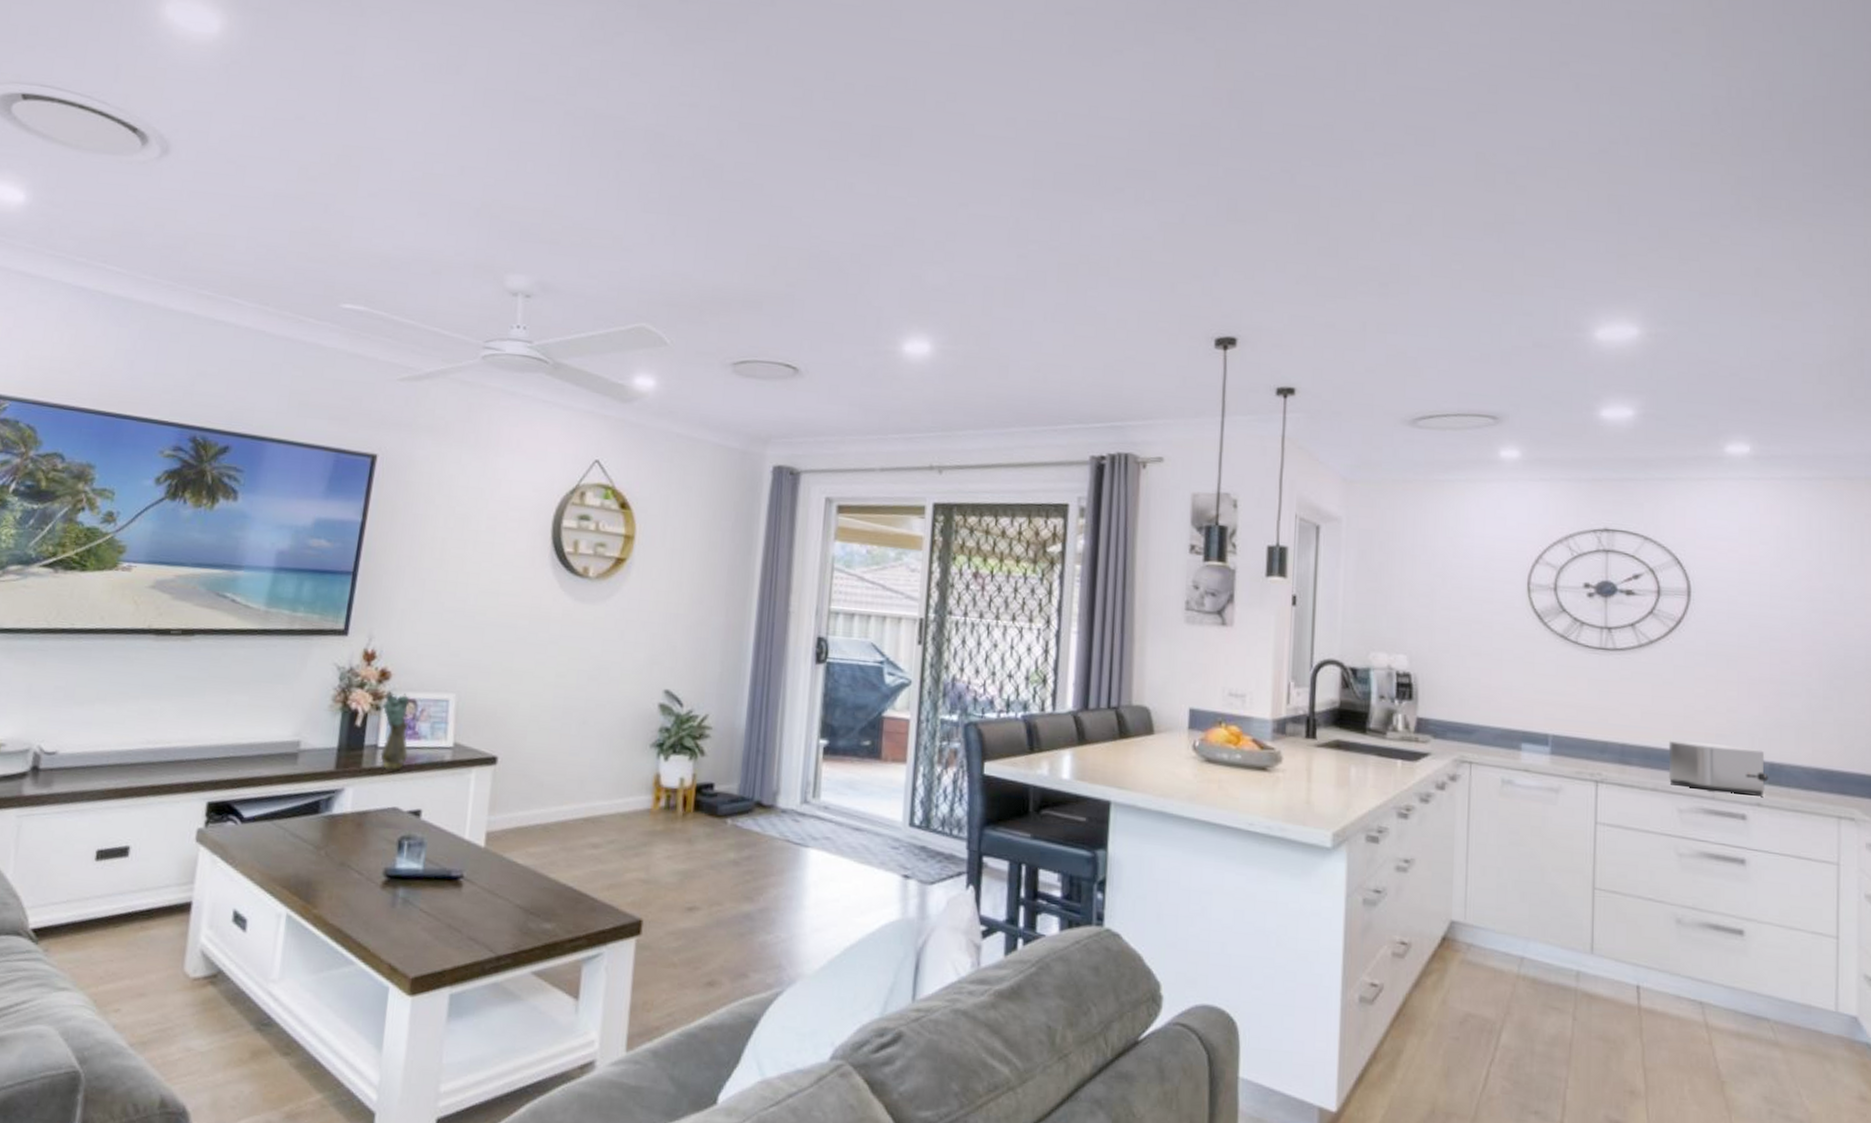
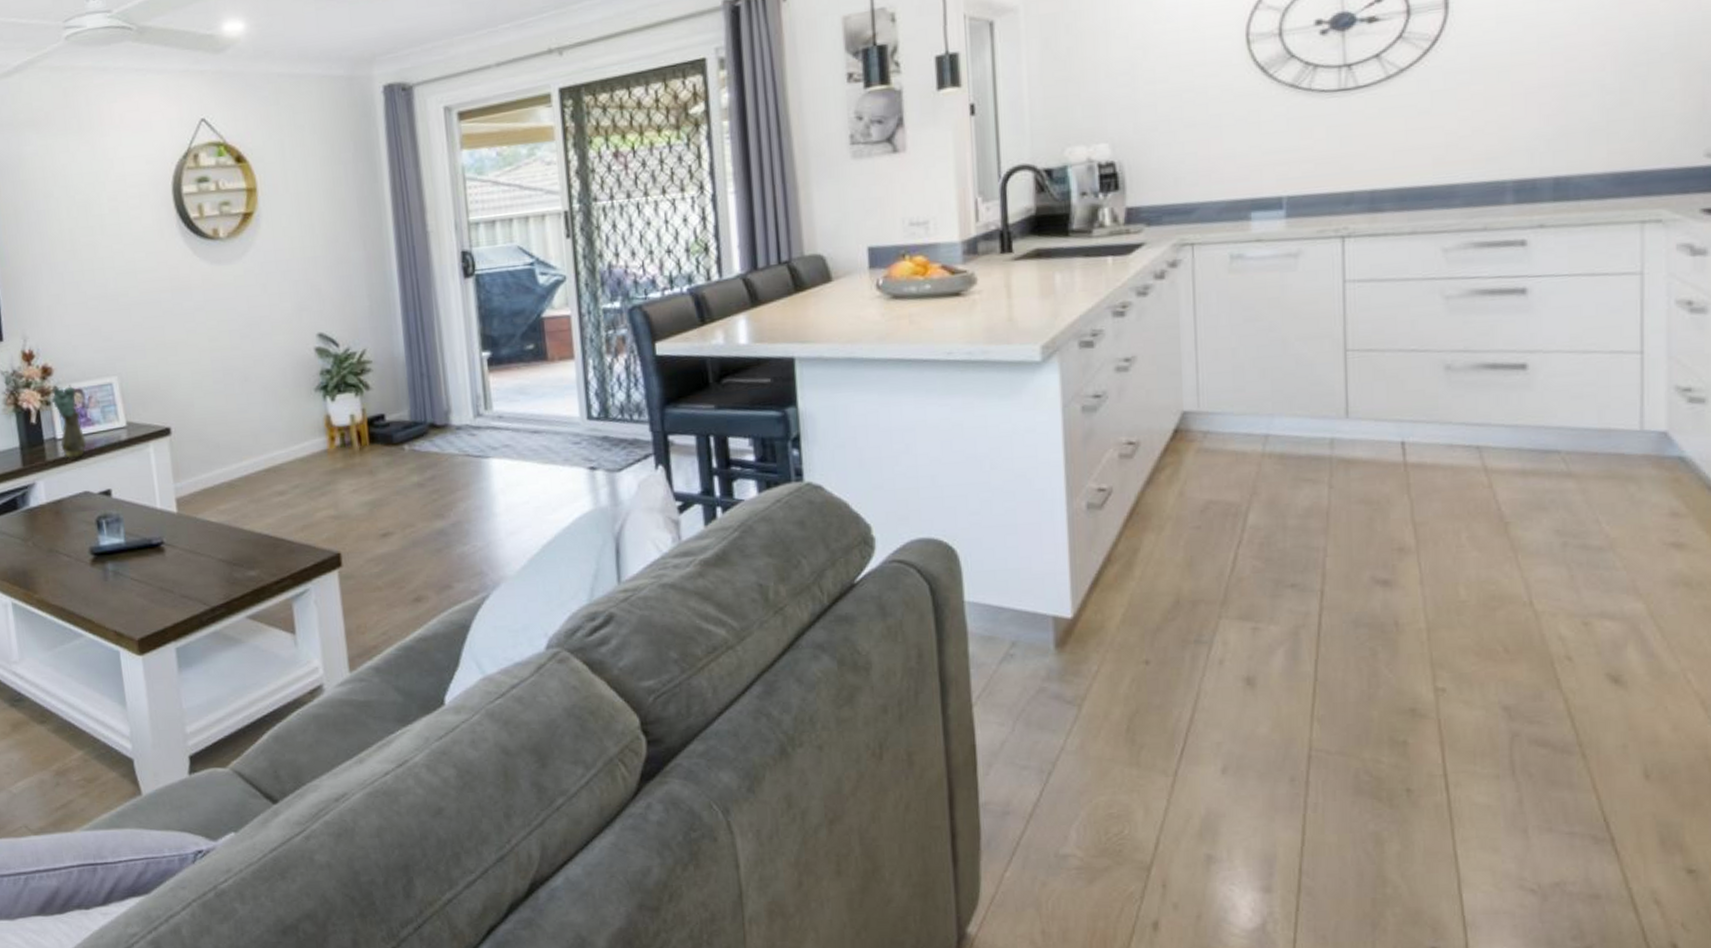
toaster: present [1668,740,1769,796] -> none [1428,165,1553,224]

